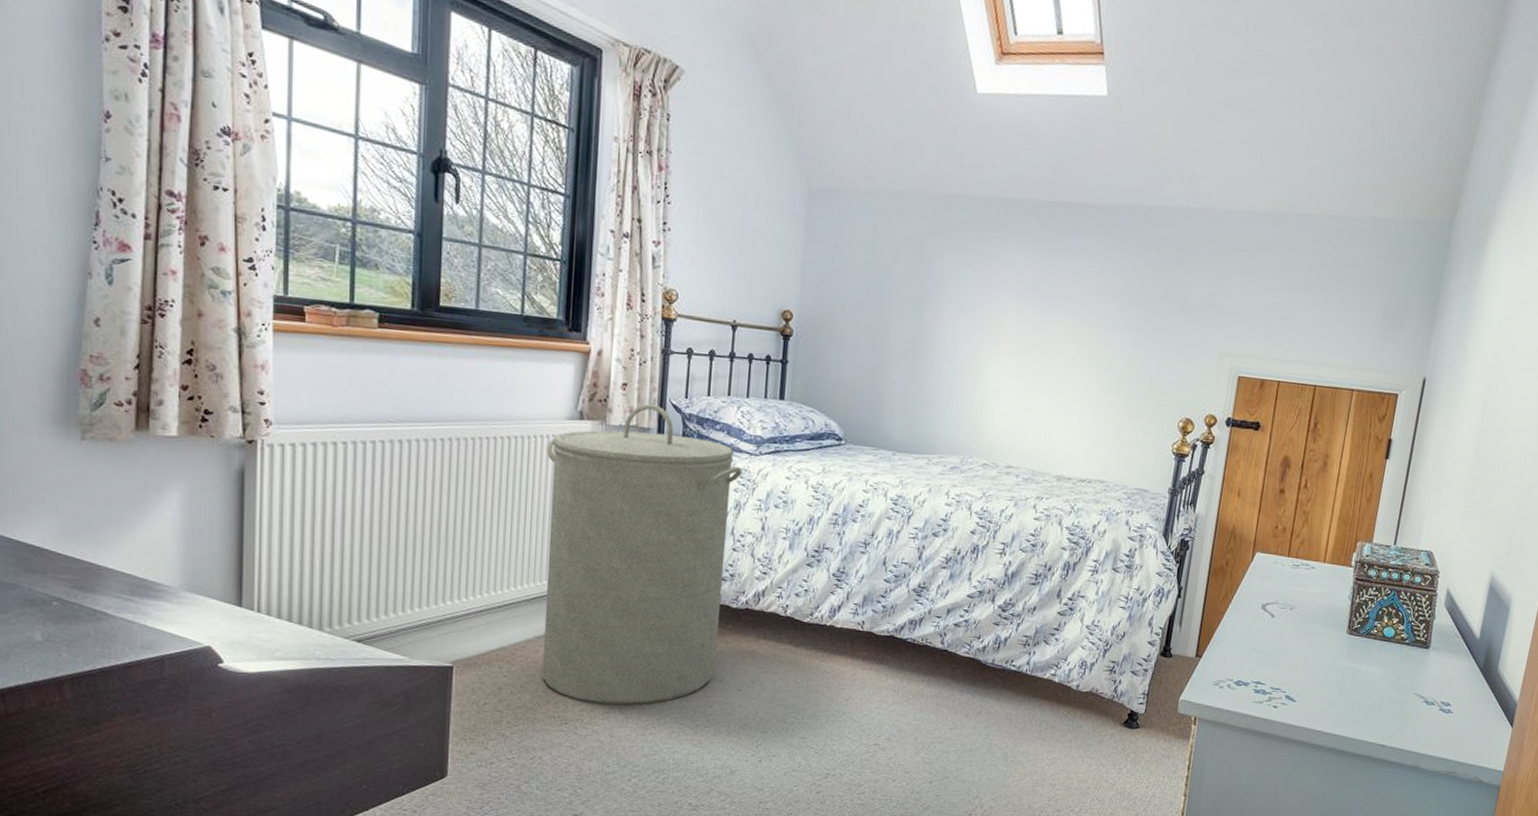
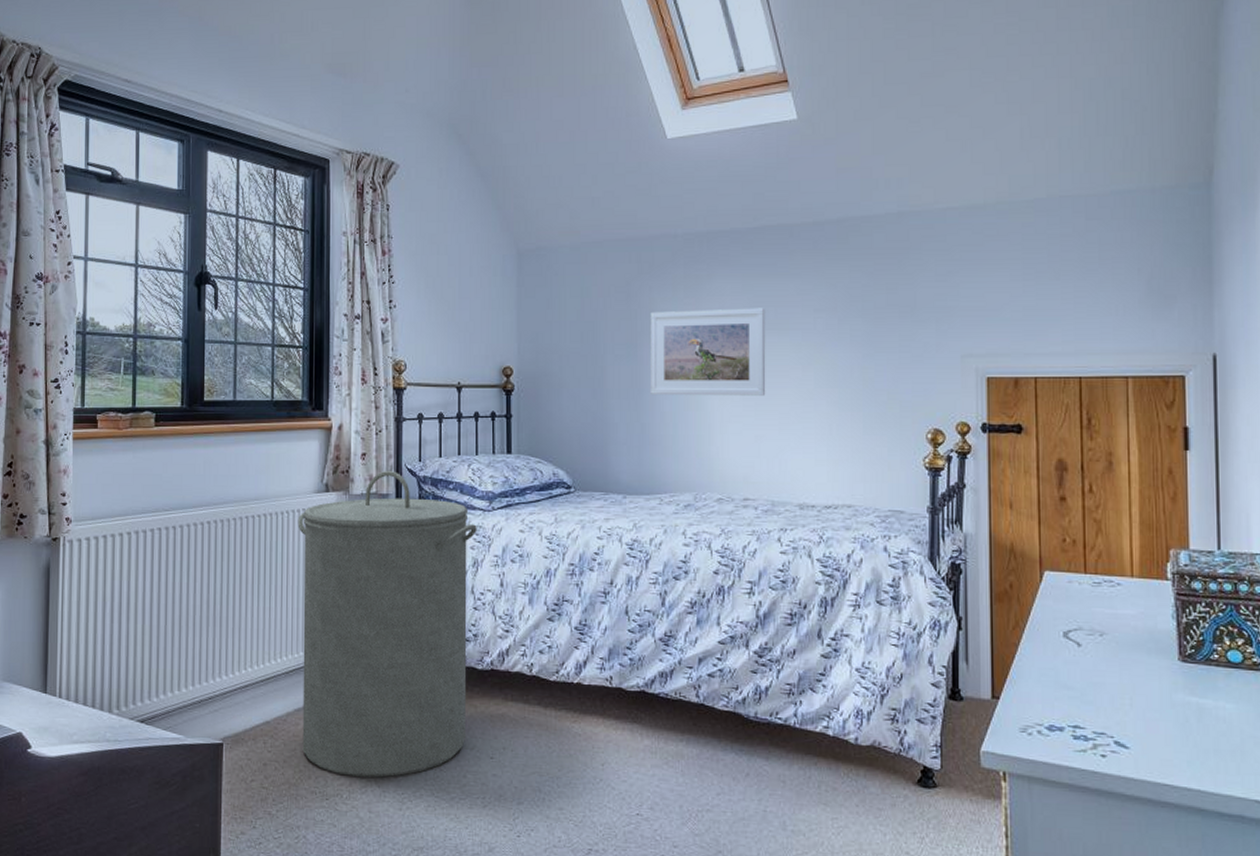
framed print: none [931,273,1051,370] -> present [650,308,766,396]

